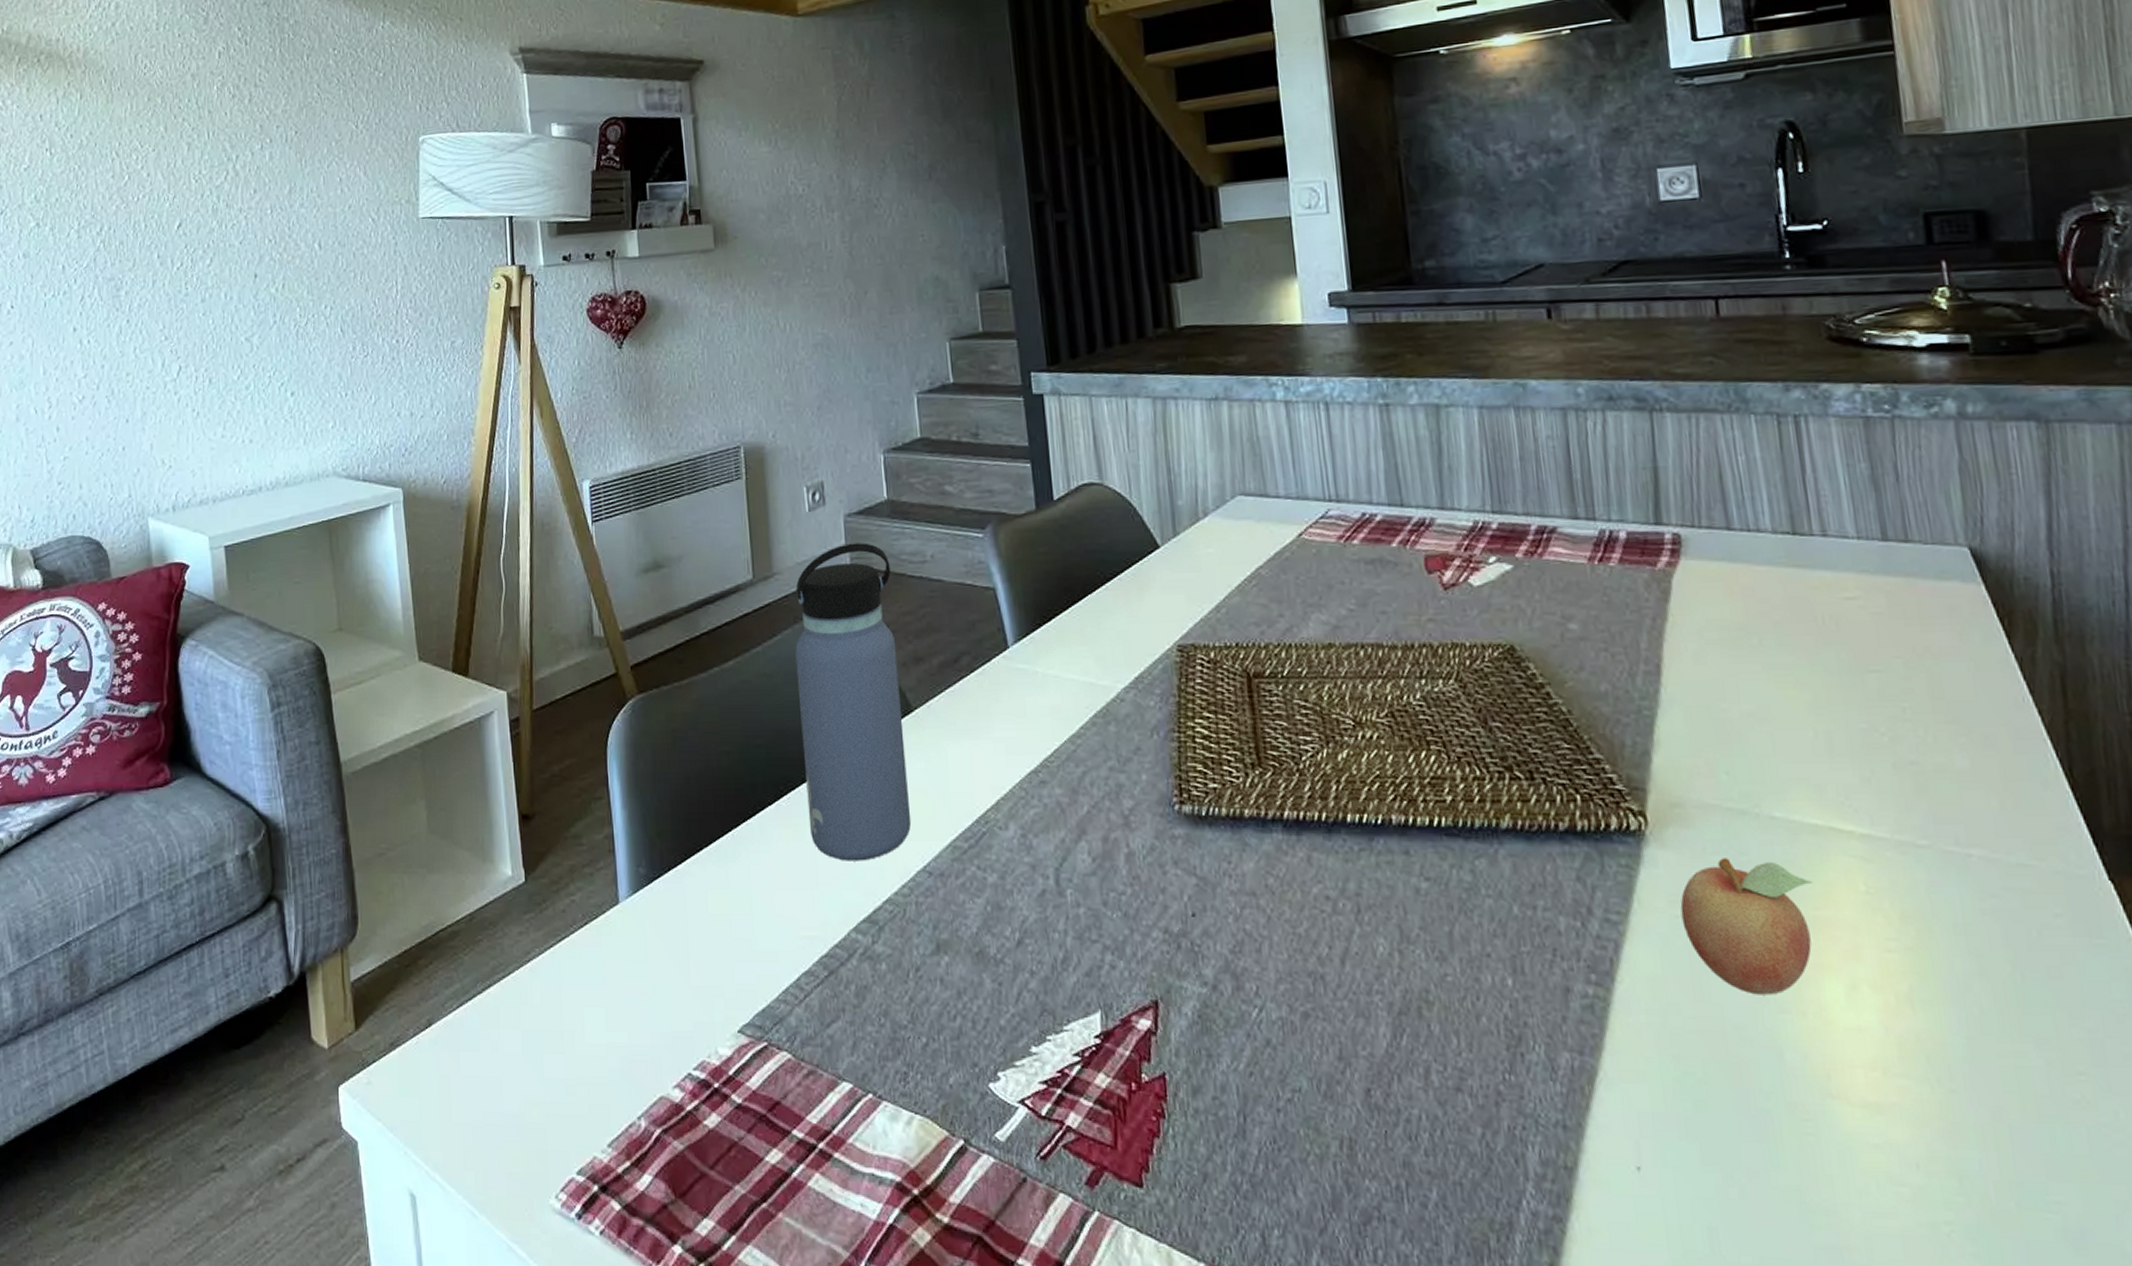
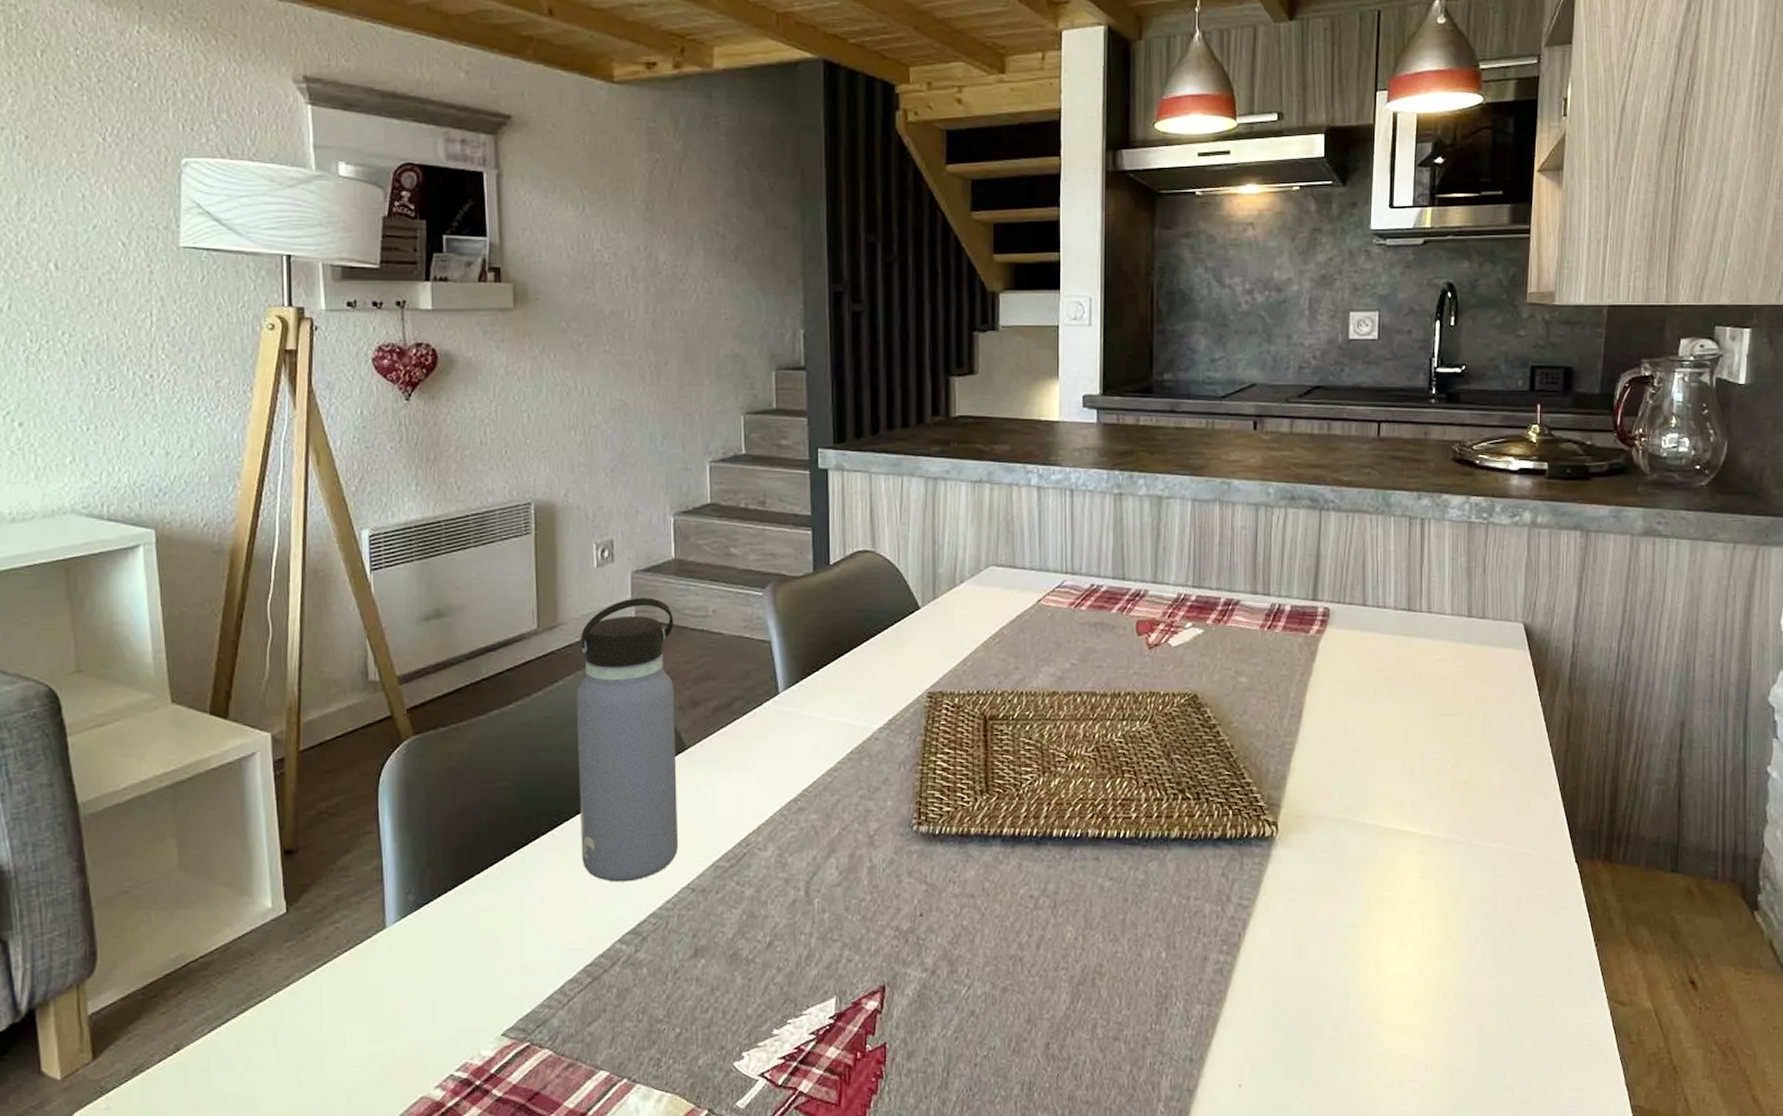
fruit: present [1680,858,1812,995] -> none [1293,855,1386,955]

